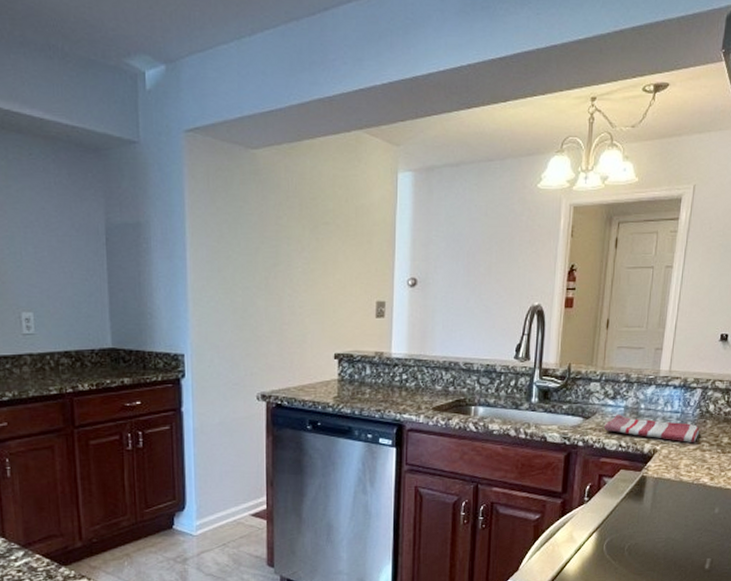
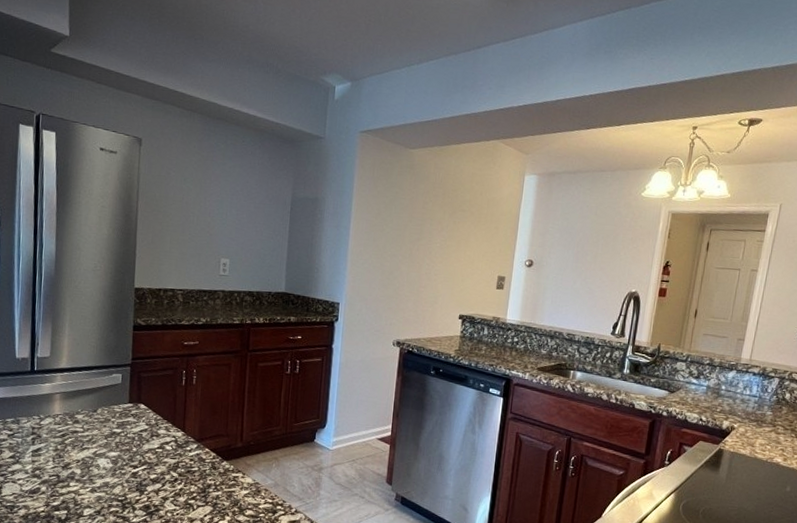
dish towel: present [604,415,700,442] -> none [687,392,775,425]

